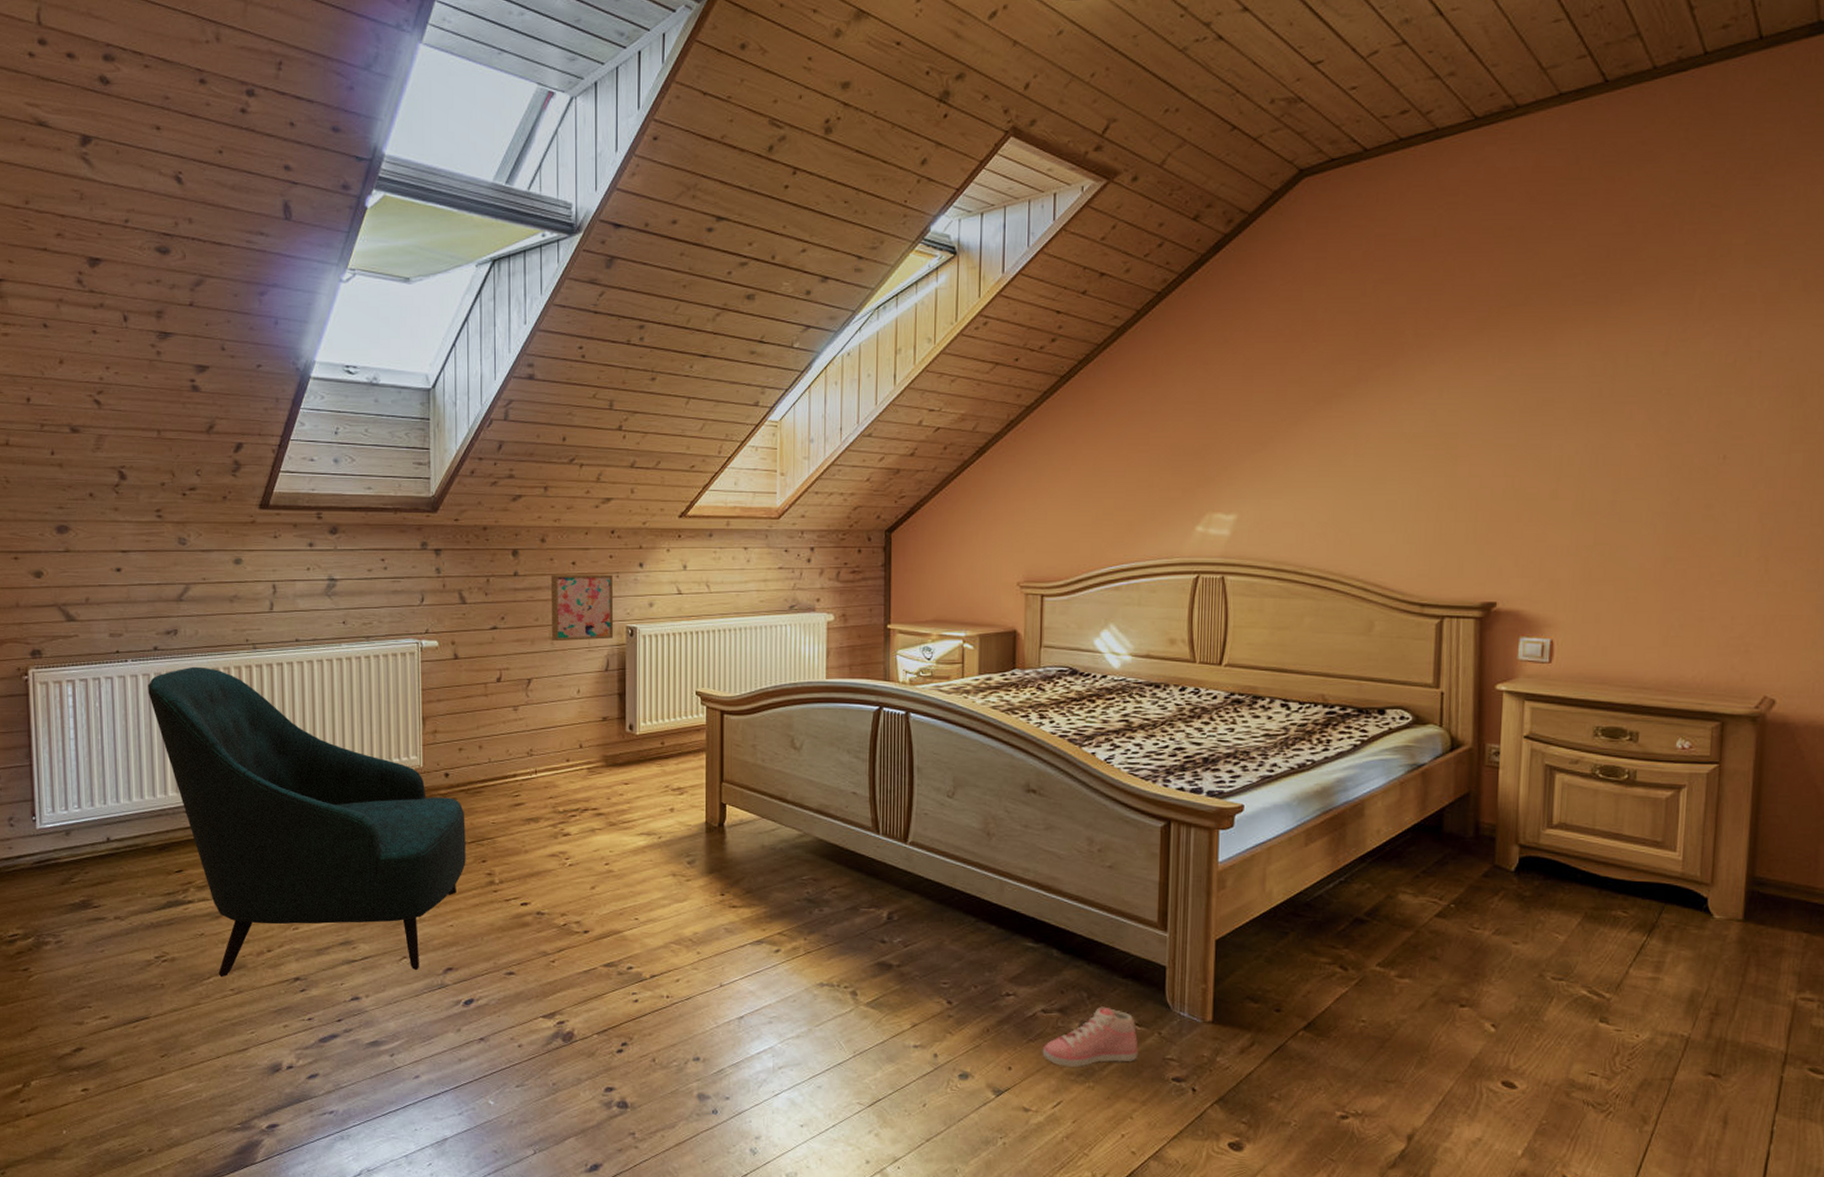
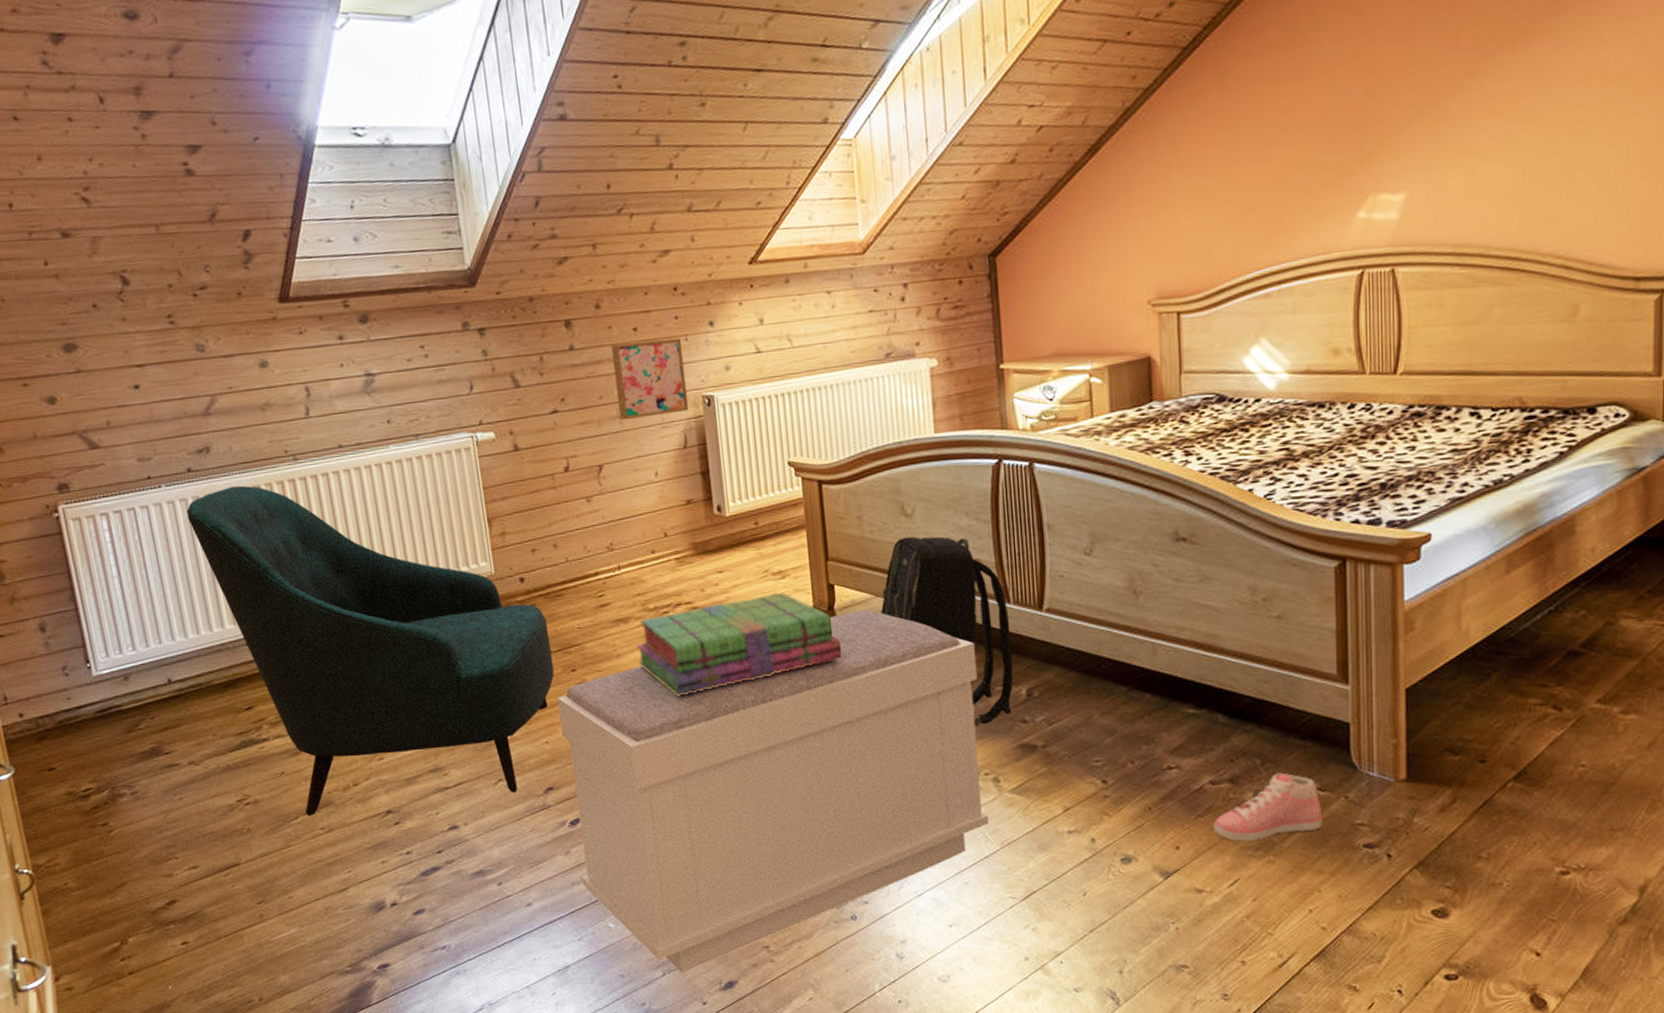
bench: none [466,828,846,1153] -> present [557,609,989,973]
stack of books: none [544,806,727,893] -> present [636,592,842,696]
backpack: none [765,767,878,942] -> present [881,536,1014,726]

